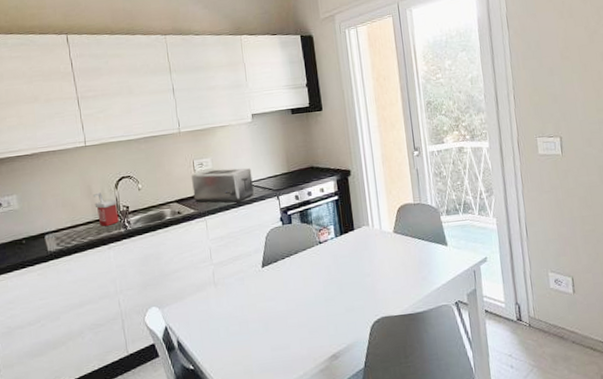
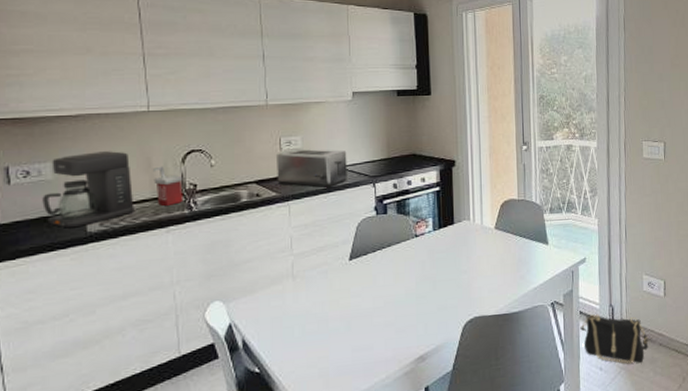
coffee maker: none [13,182,82,249] -> present [42,151,134,229]
handbag: none [487,312,561,362] -> present [580,314,649,364]

